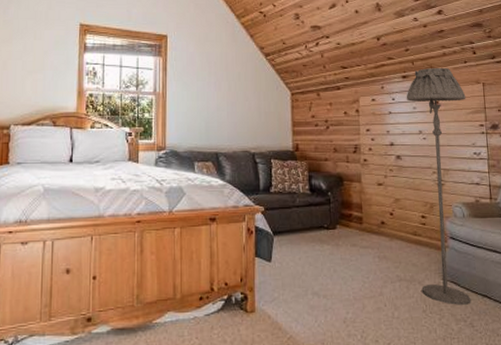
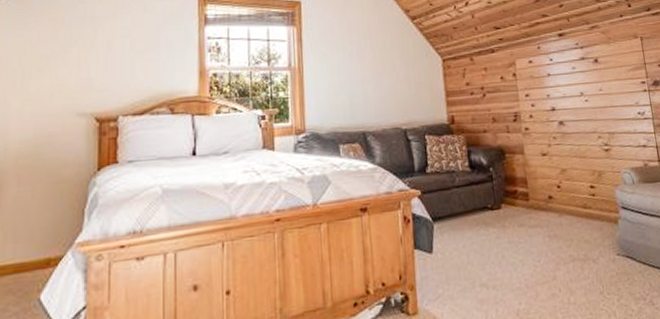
floor lamp: present [406,67,471,305] -> none [564,22,649,283]

